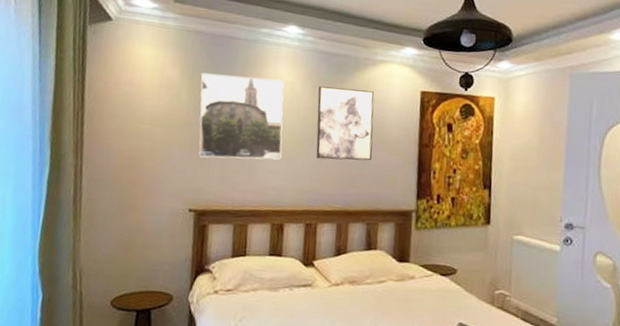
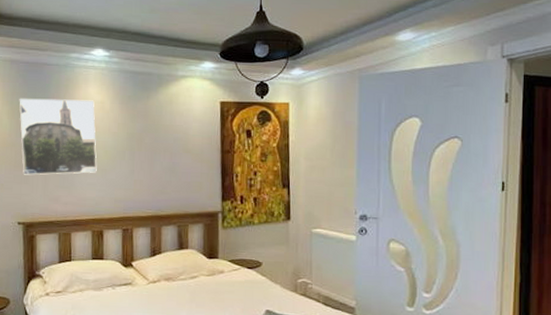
wall art: present [316,86,374,161] -> none [126,103,179,170]

